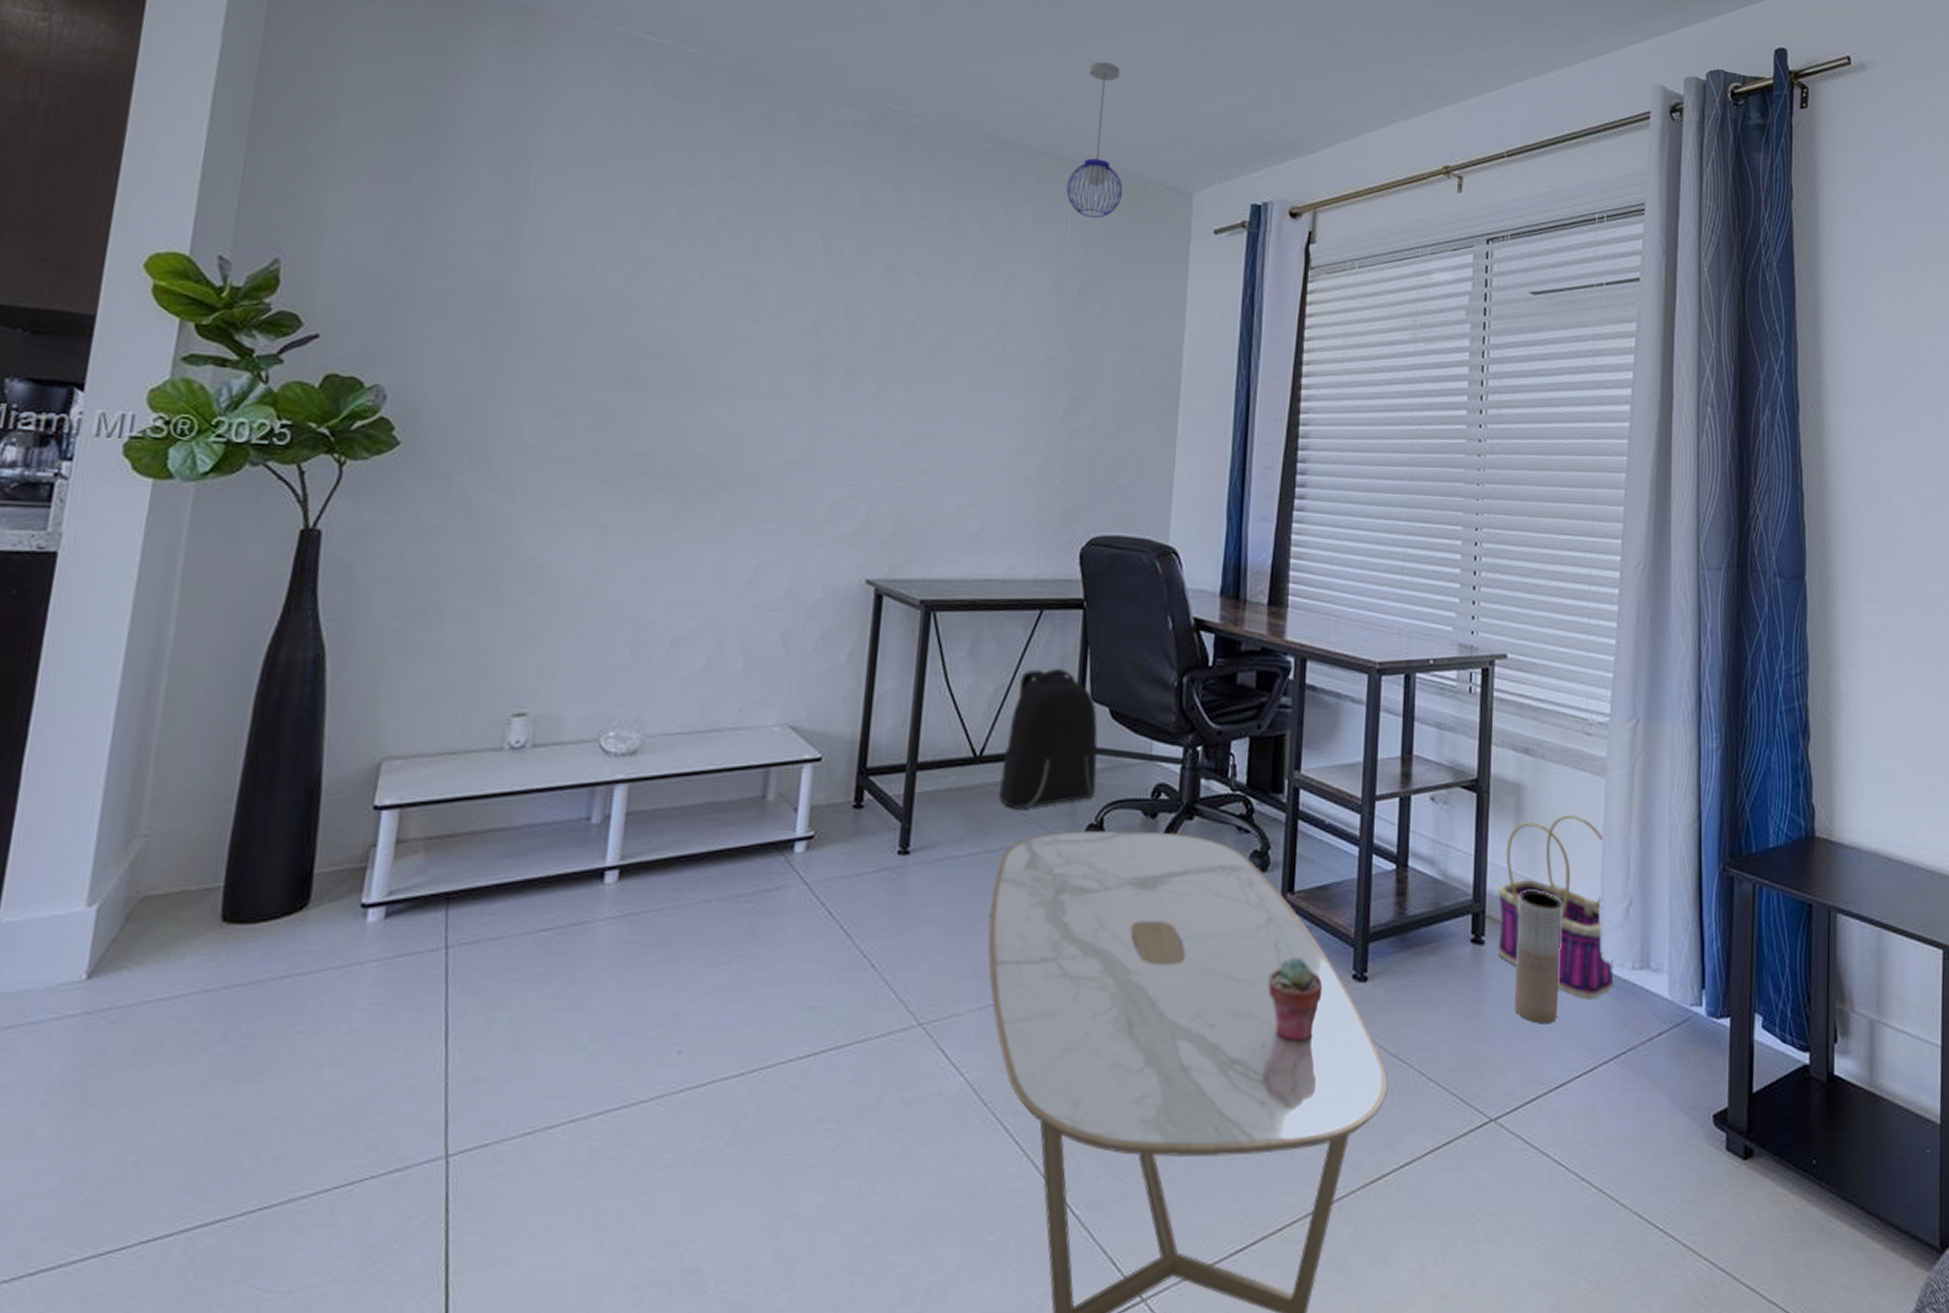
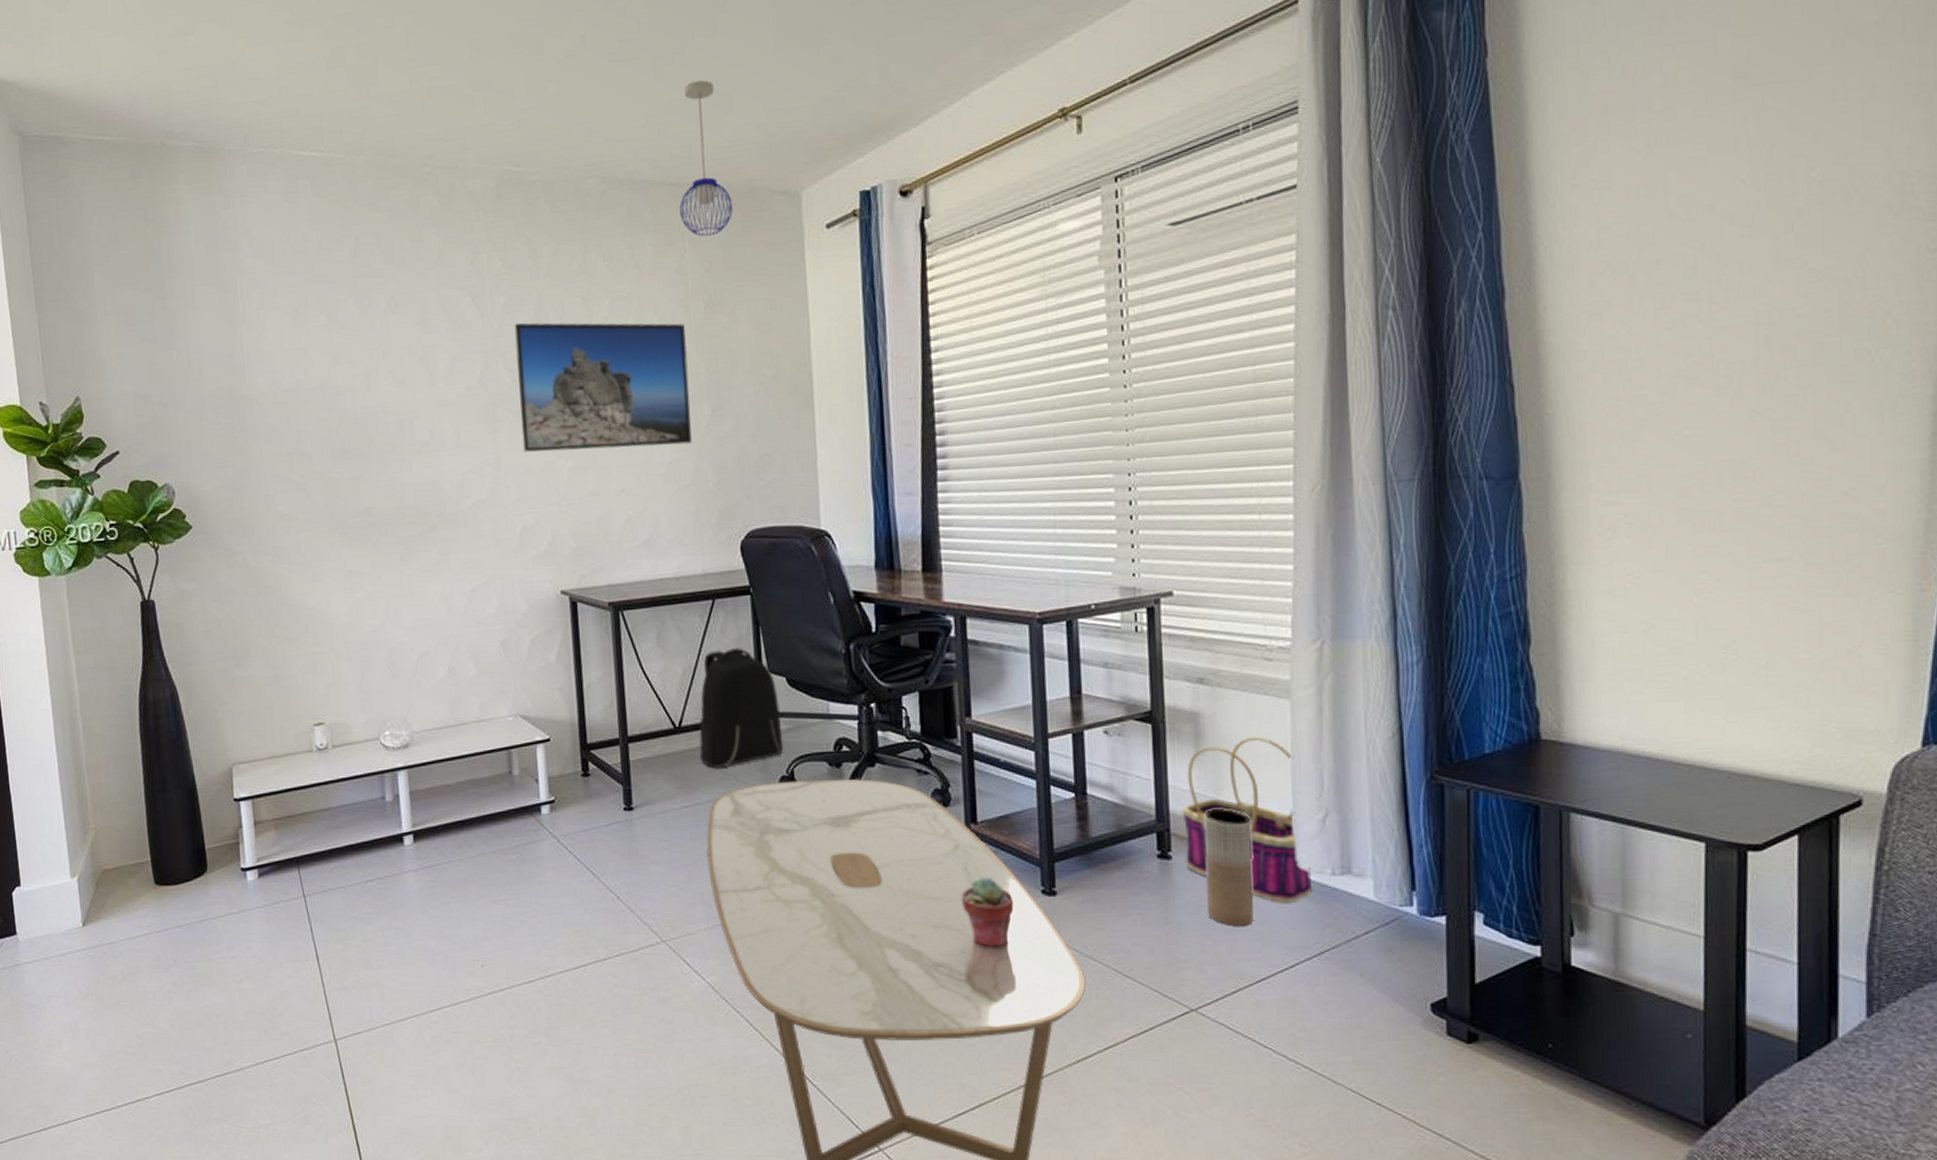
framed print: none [850,269,1054,433] -> present [514,322,692,452]

